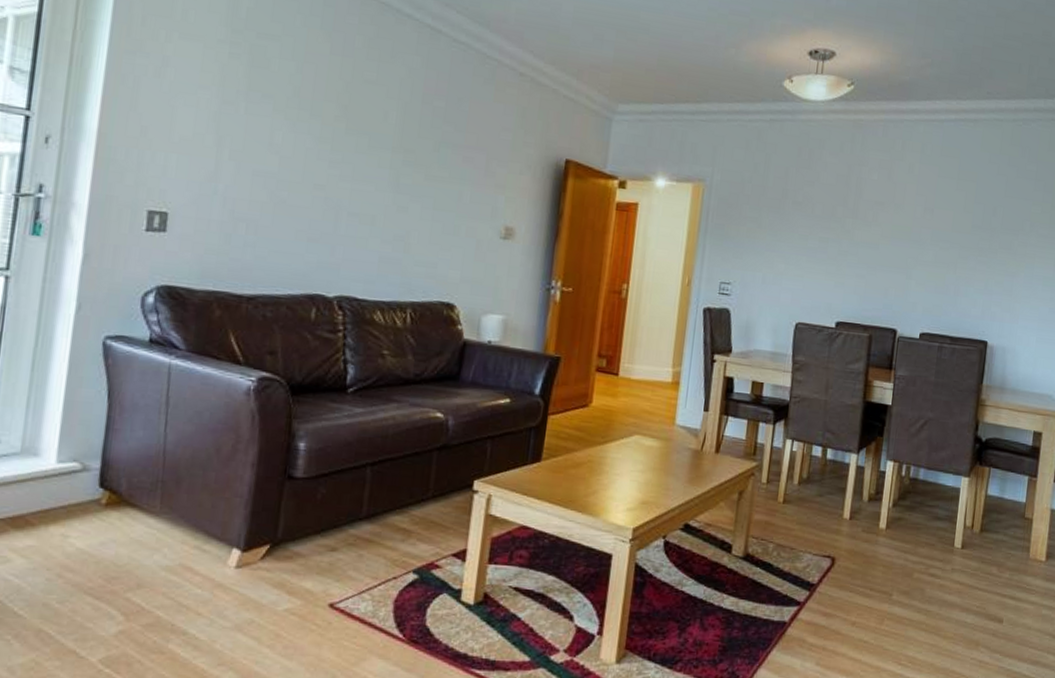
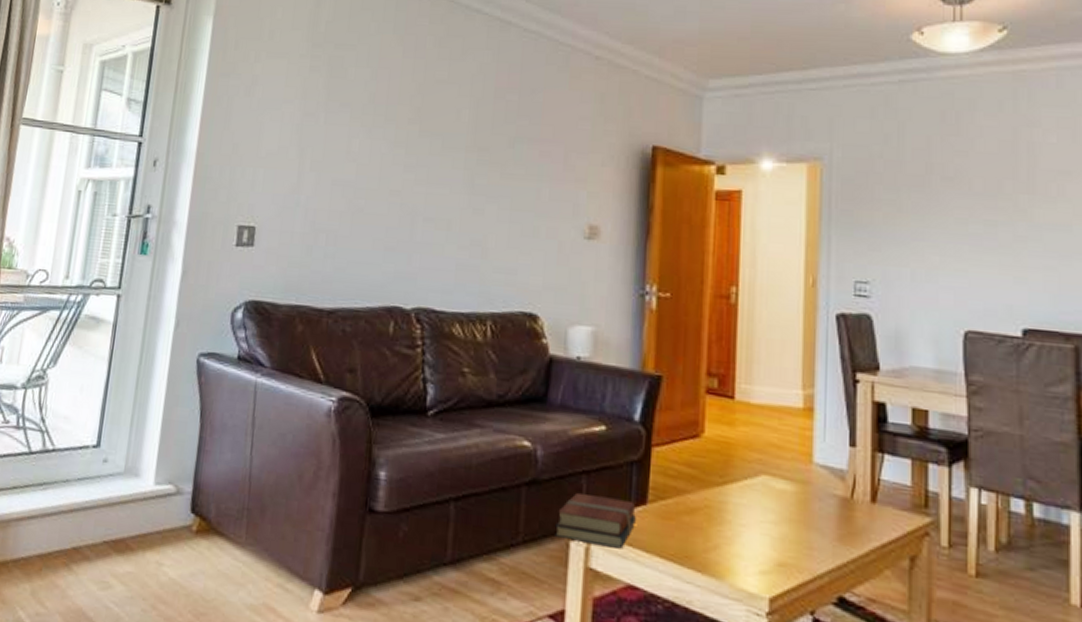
books: none [461,454,532,498] -> present [555,492,637,549]

